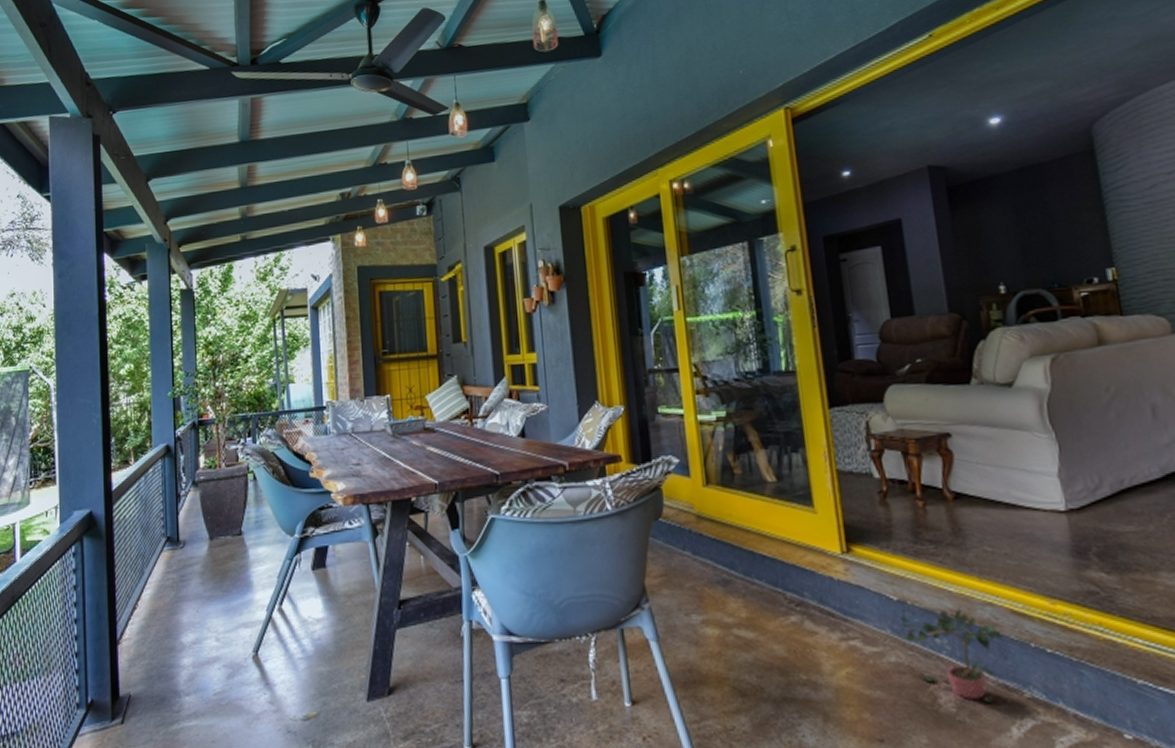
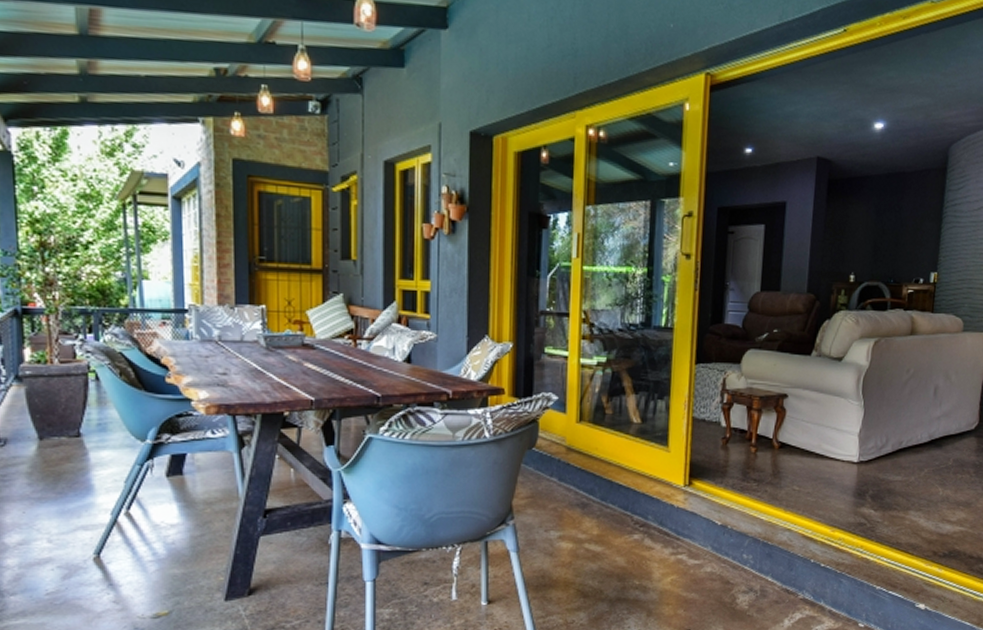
potted plant: present [900,608,1004,702] -> none [718,532,794,602]

